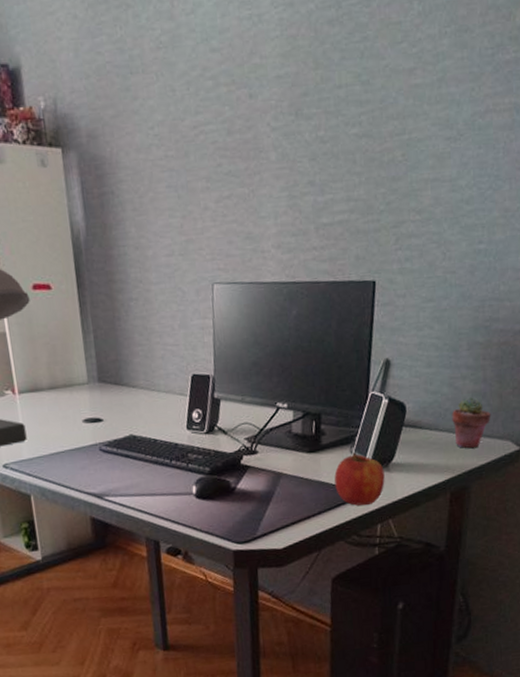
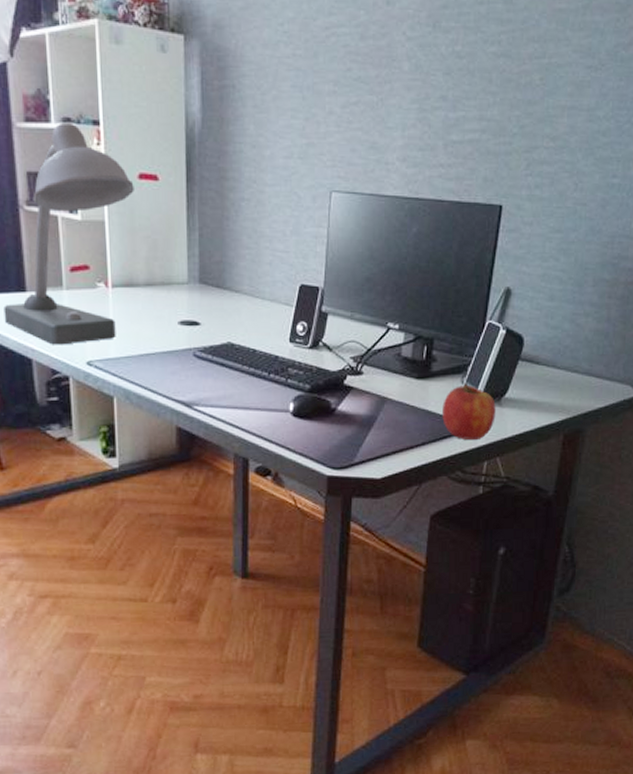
potted succulent: present [452,397,492,449] -> none [571,336,613,390]

